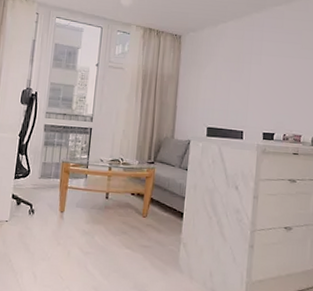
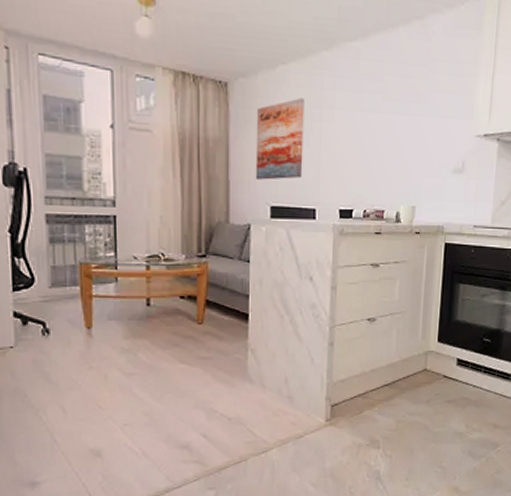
wall art: none [197,46,239,107] -> present [255,97,305,180]

